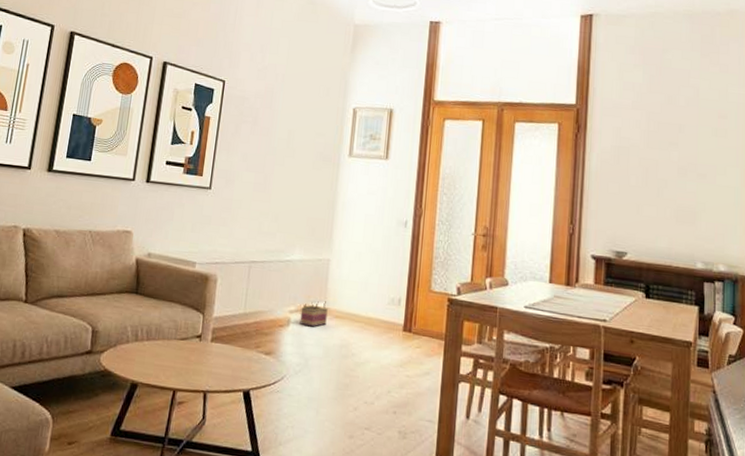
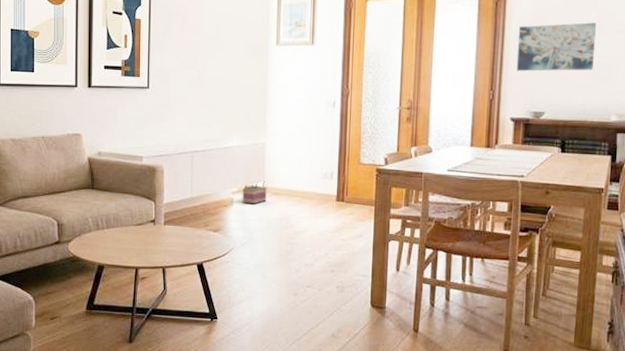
wall art: none [597,160,679,213] -> present [516,22,597,72]

